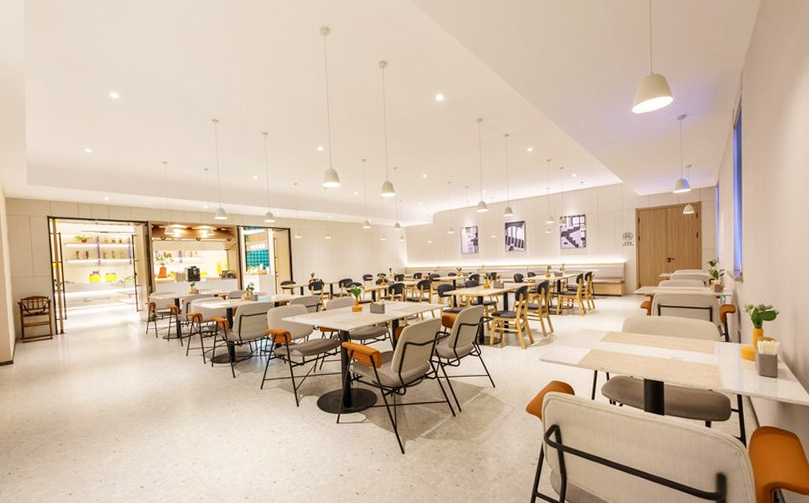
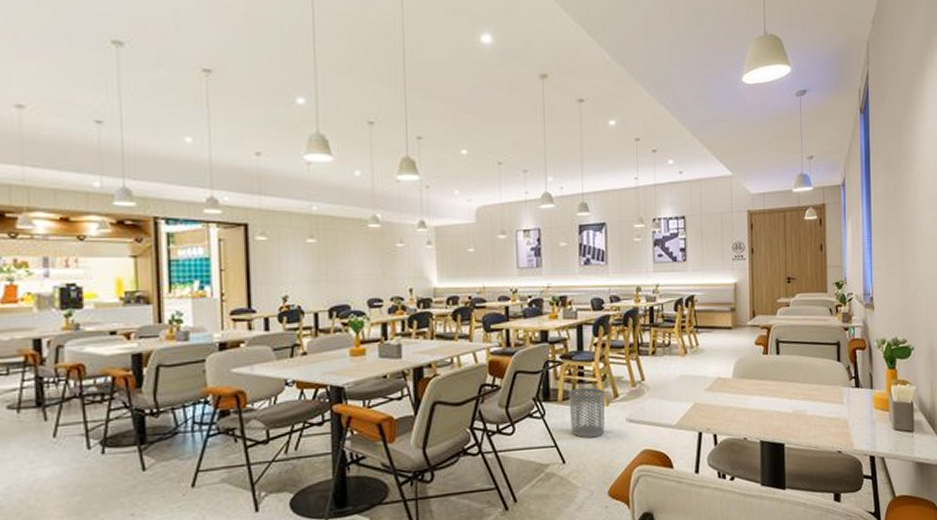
waste bin: none [497,336,524,371] -> present [568,388,605,438]

